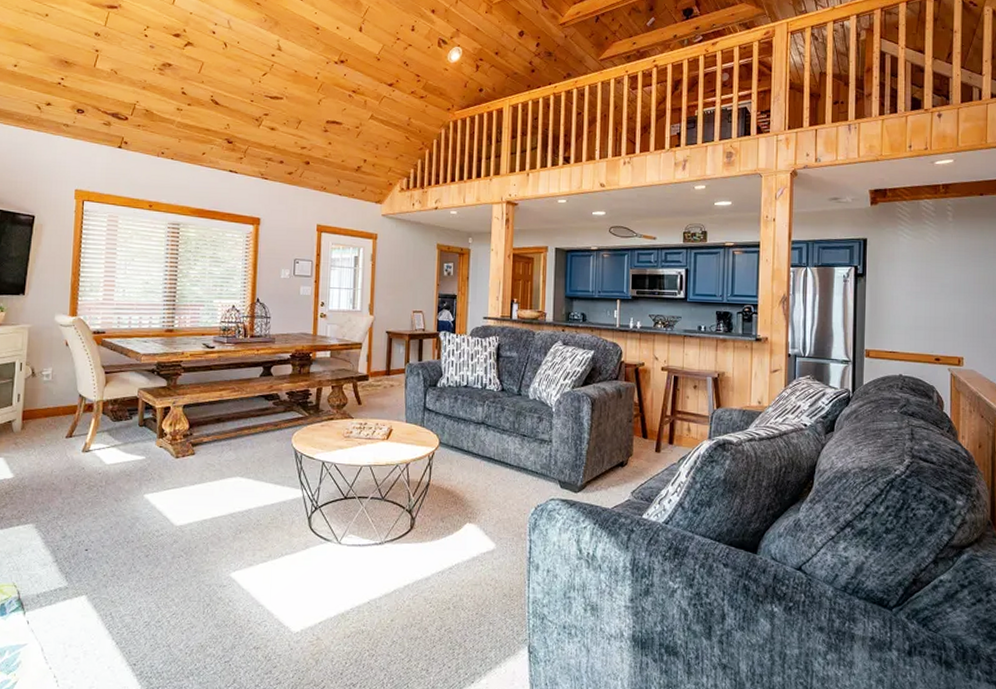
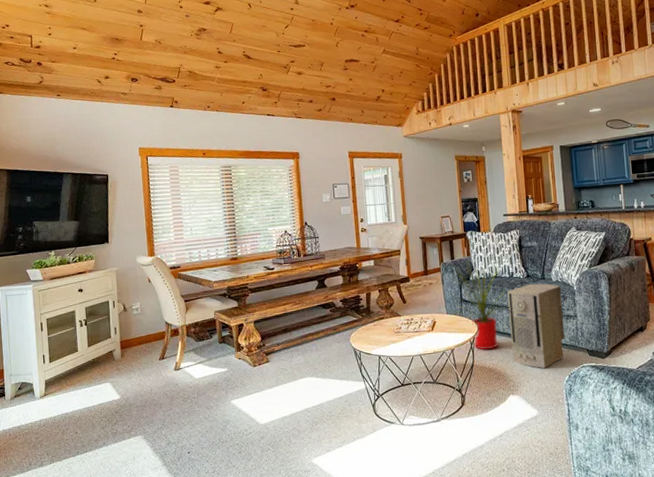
house plant: none [413,365,477,469] -> present [450,261,508,350]
air purifier: none [474,399,538,496] -> present [507,283,565,368]

